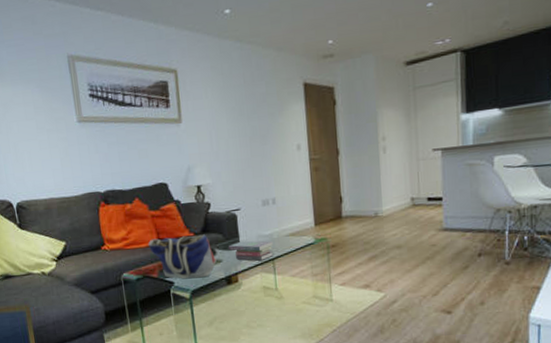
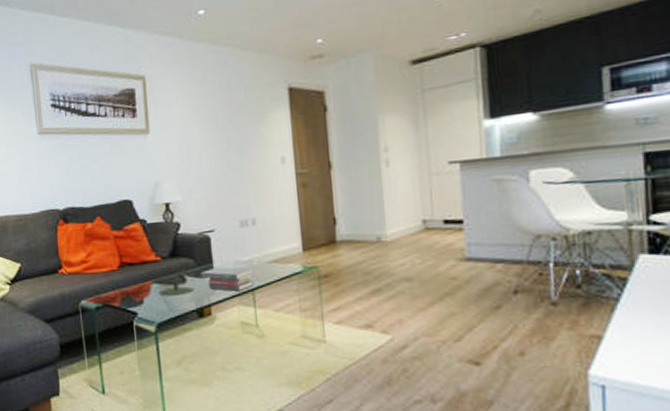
tote bag: present [148,234,217,279] -> none [109,258,187,310]

